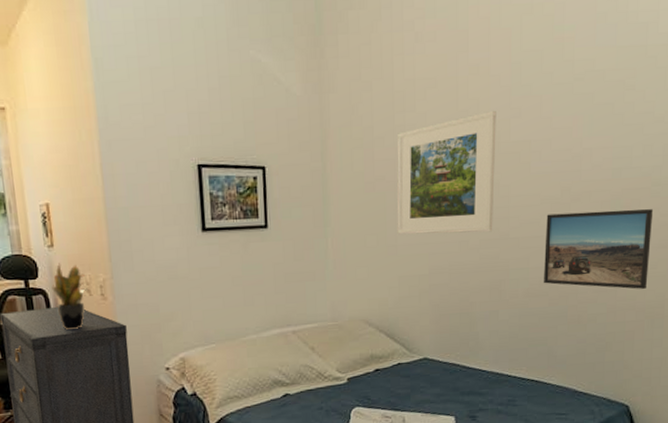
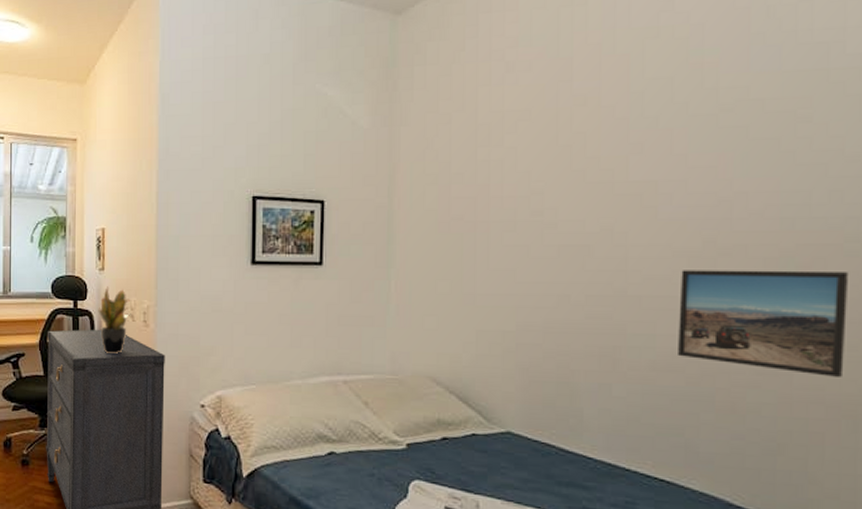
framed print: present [397,110,496,235] -> none [476,145,609,287]

